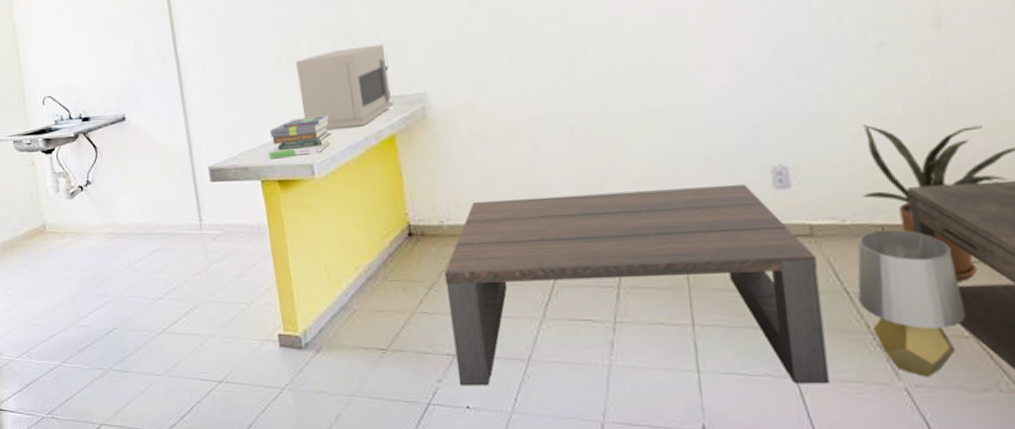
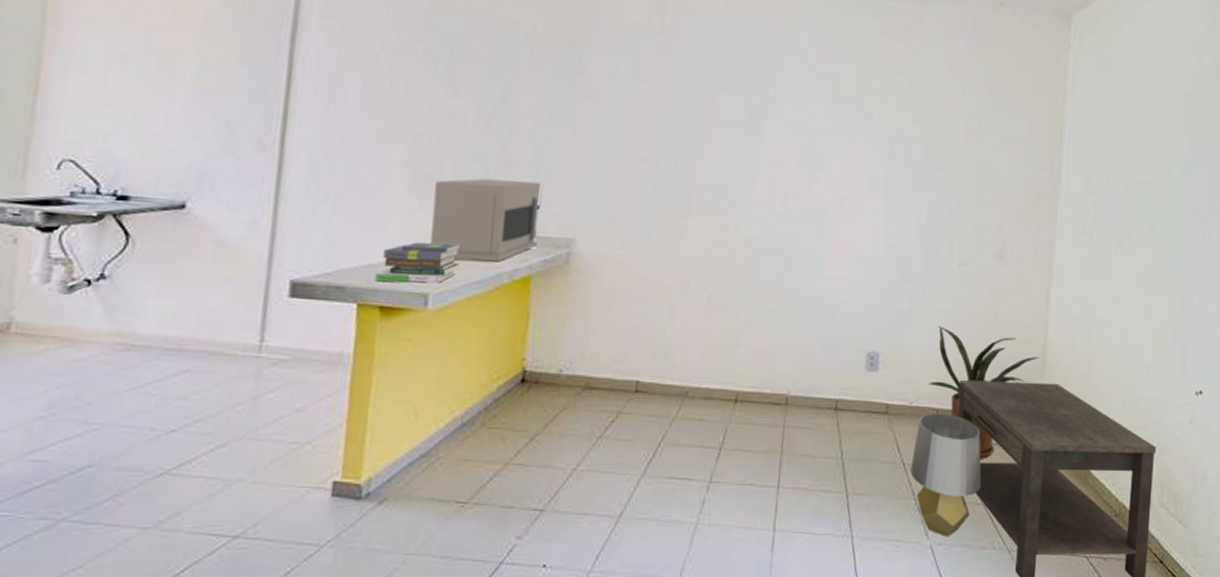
coffee table: present [444,183,830,386] -> none [540,354,886,544]

